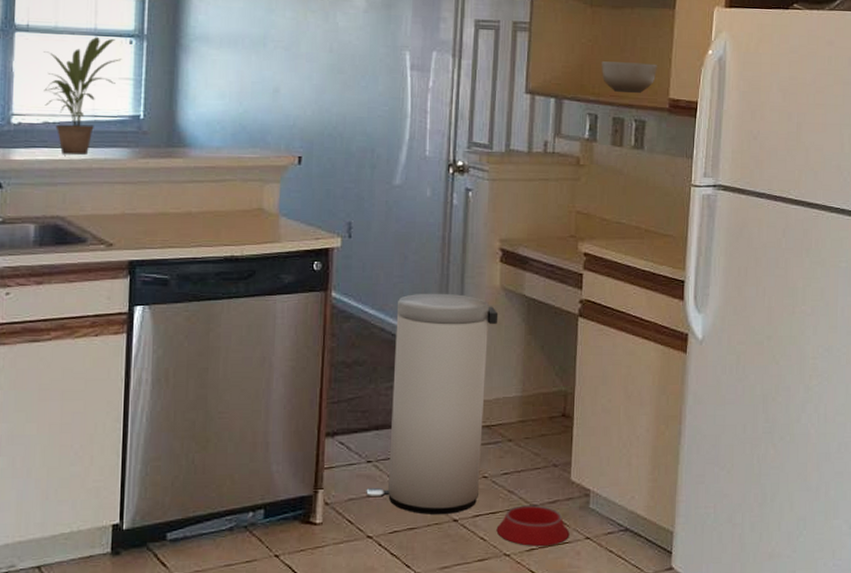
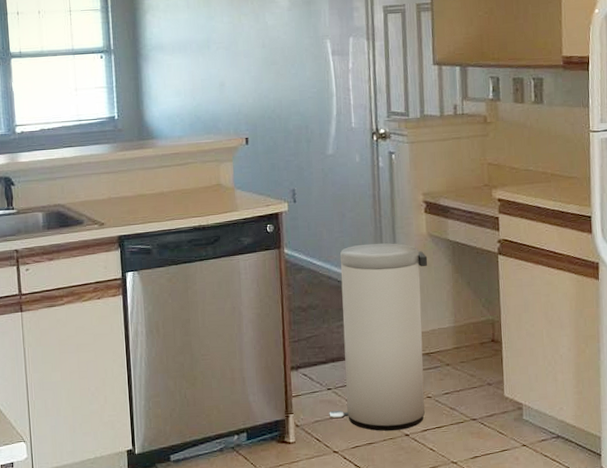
potted plant: present [44,37,122,156] -> none [35,56,96,155]
pet bowl: present [496,505,570,546] -> none [443,419,508,454]
bowl: present [601,61,658,94] -> none [497,27,550,56]

